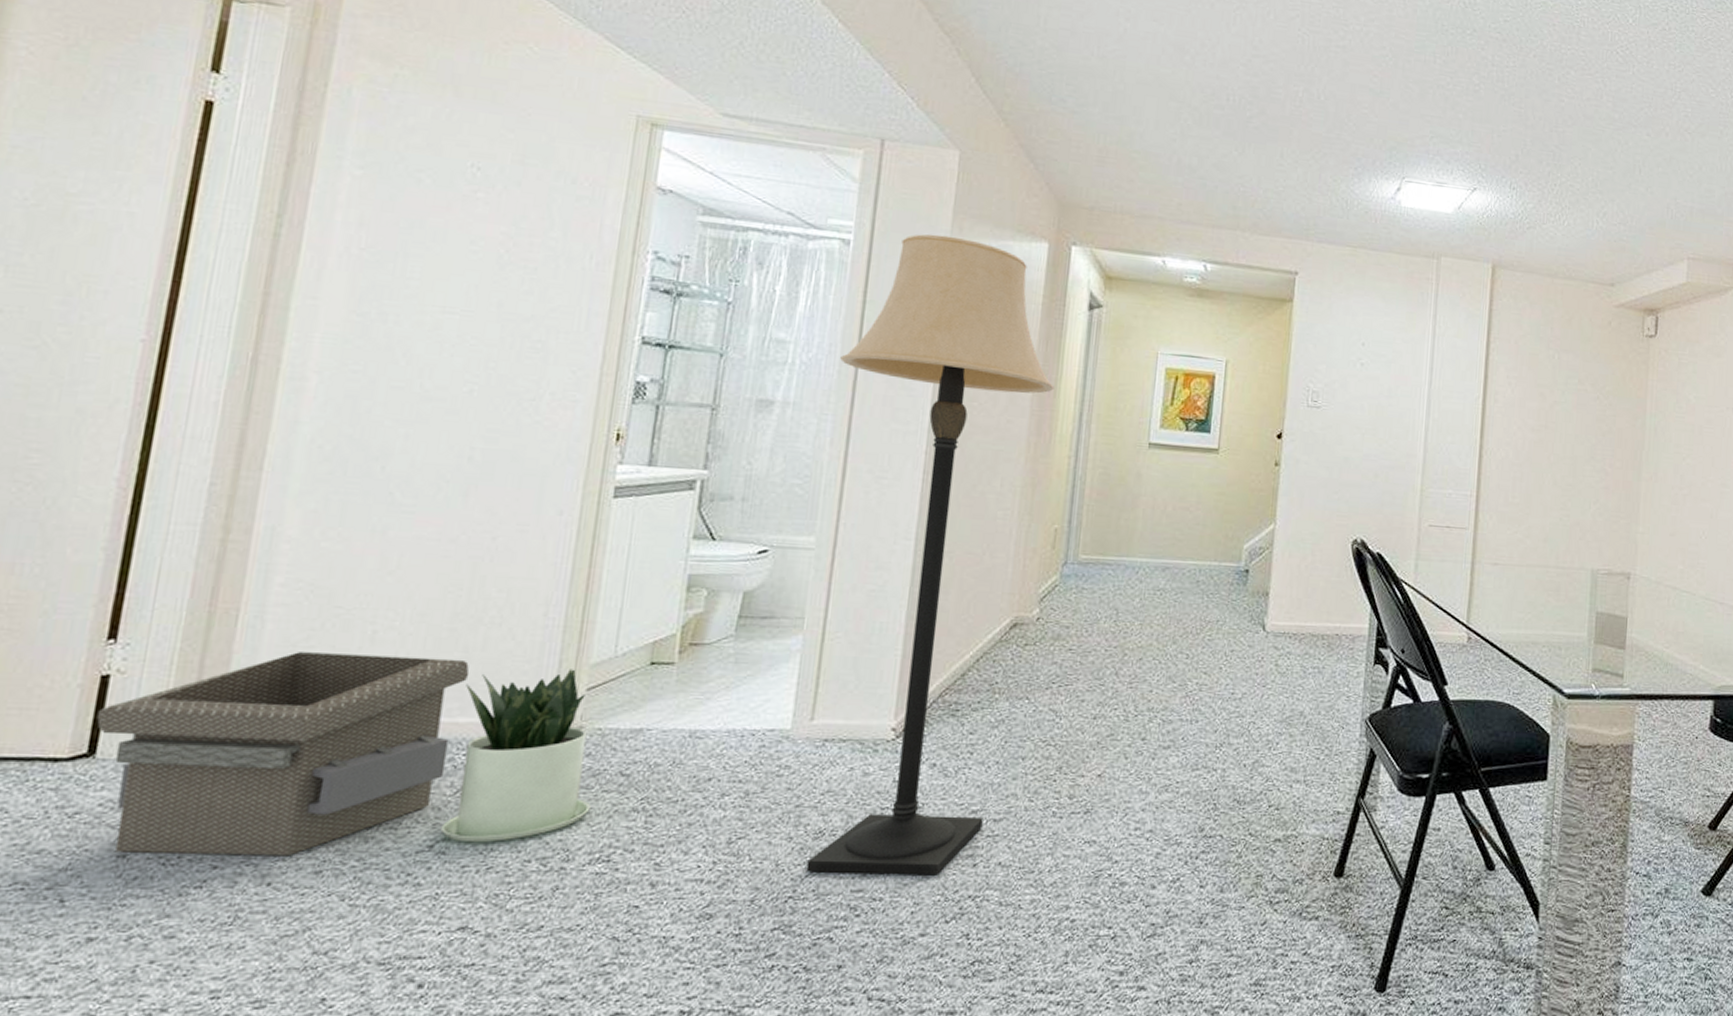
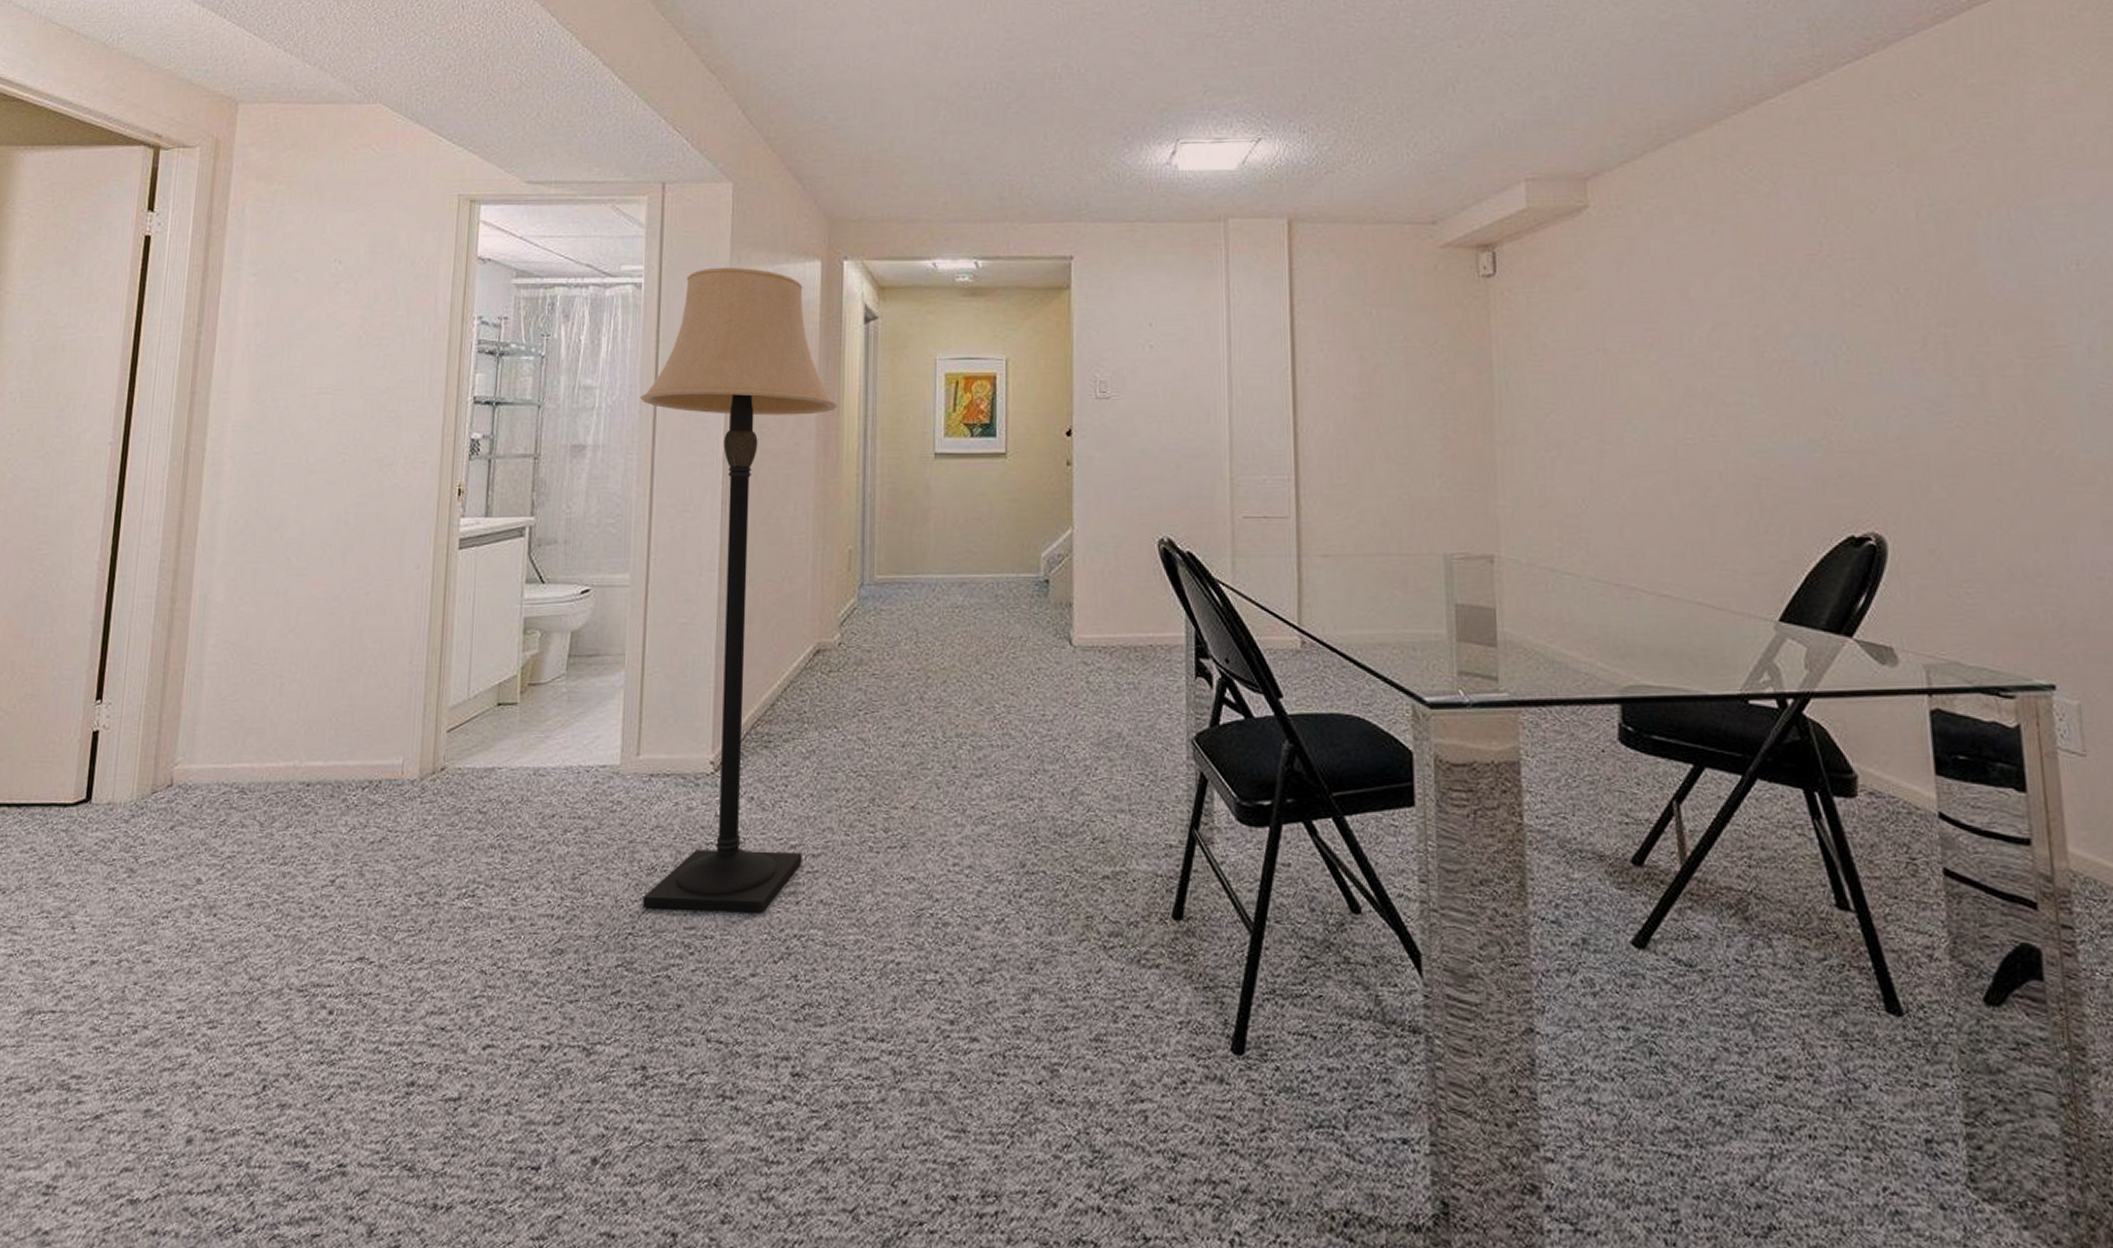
storage basket: present [97,652,470,857] -> none [91,705,355,890]
planter: present [440,669,591,843] -> none [339,712,456,878]

